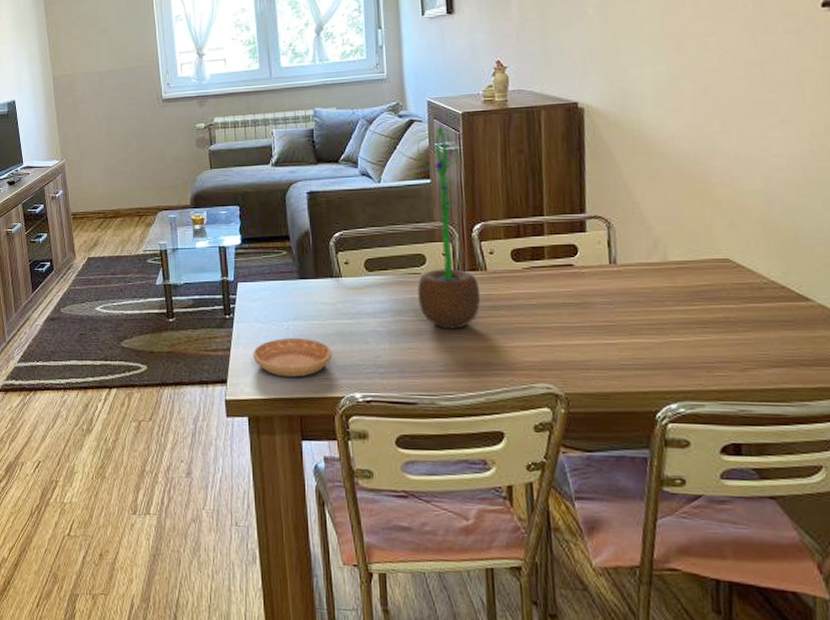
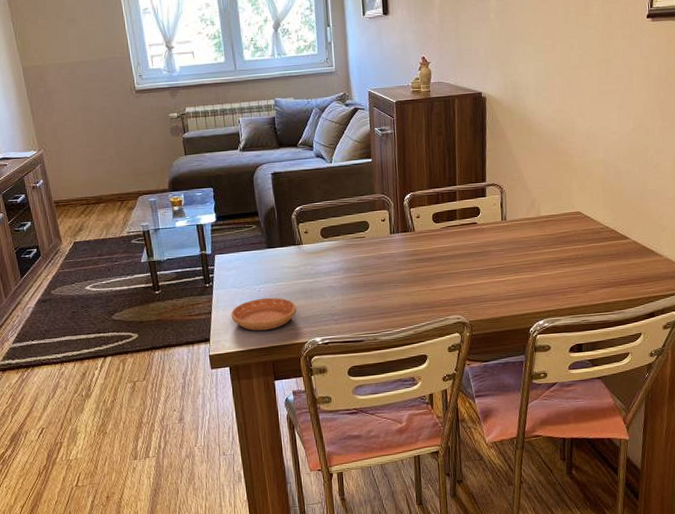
potted flower: present [417,127,481,329] -> none [361,114,410,280]

